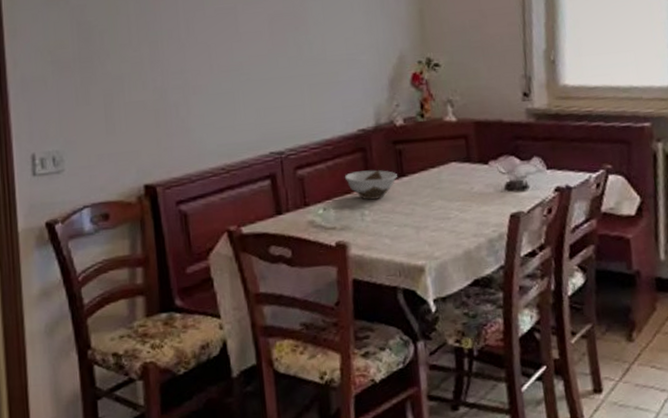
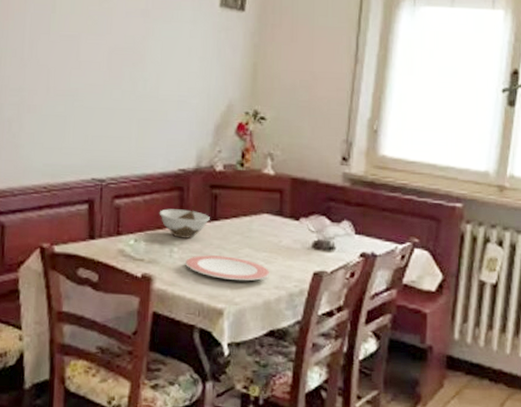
plate: none [379,211,467,235] -> present [185,255,270,281]

